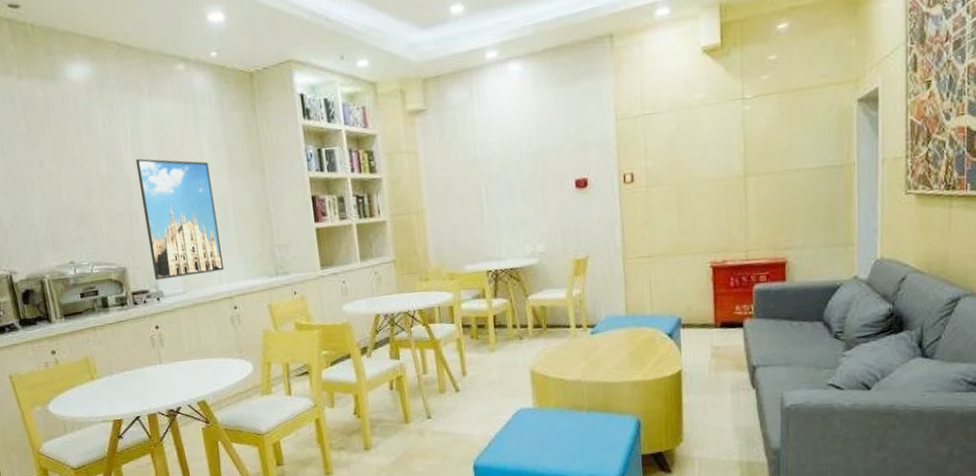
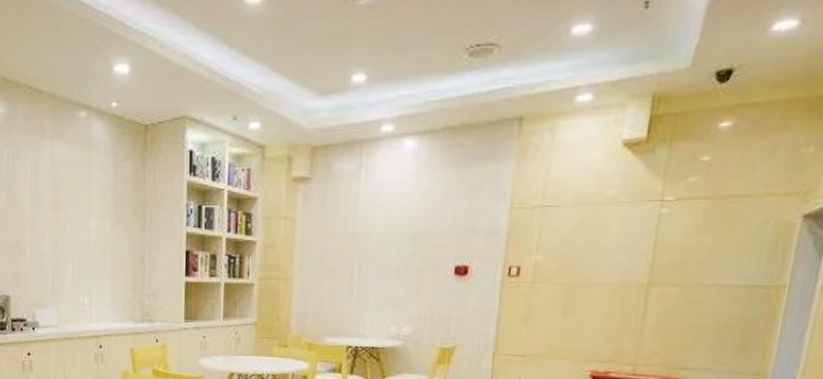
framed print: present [135,158,225,280] -> none [31,197,96,312]

